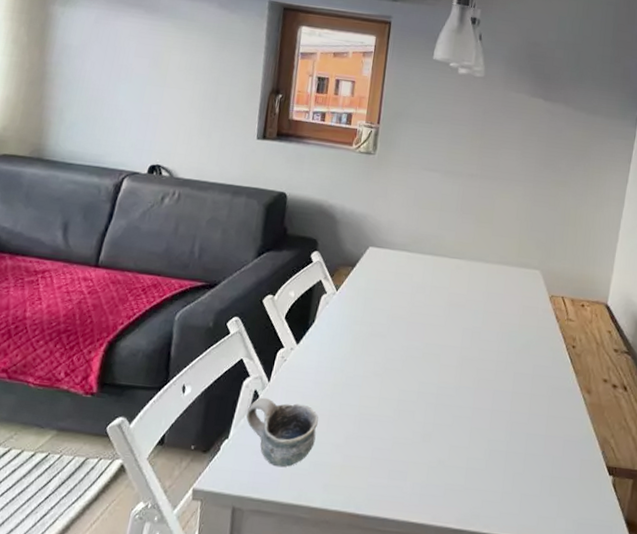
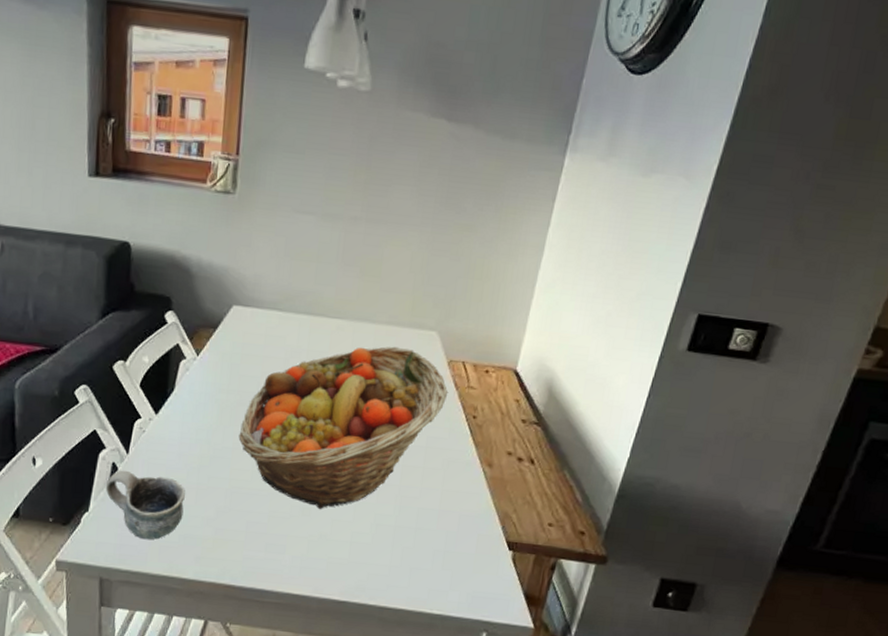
fruit basket: none [368,283,551,435] -> present [238,346,449,509]

